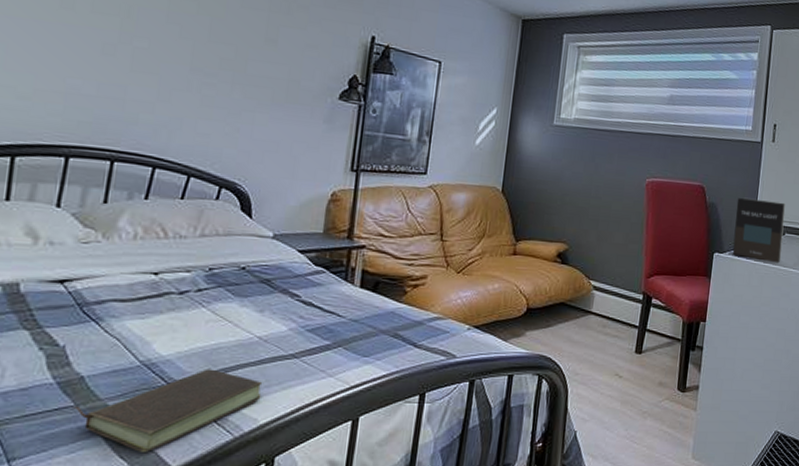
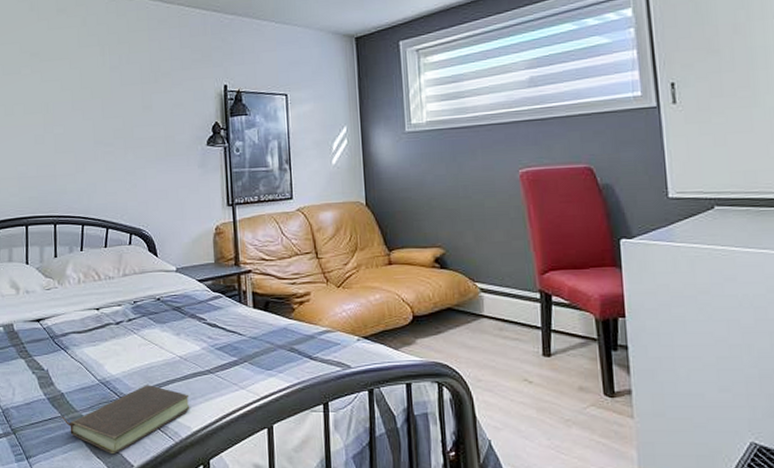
books: present [732,197,786,263] -> none [638,171,715,243]

